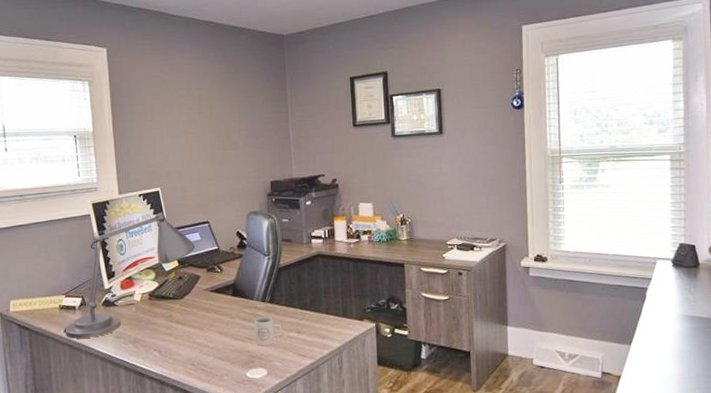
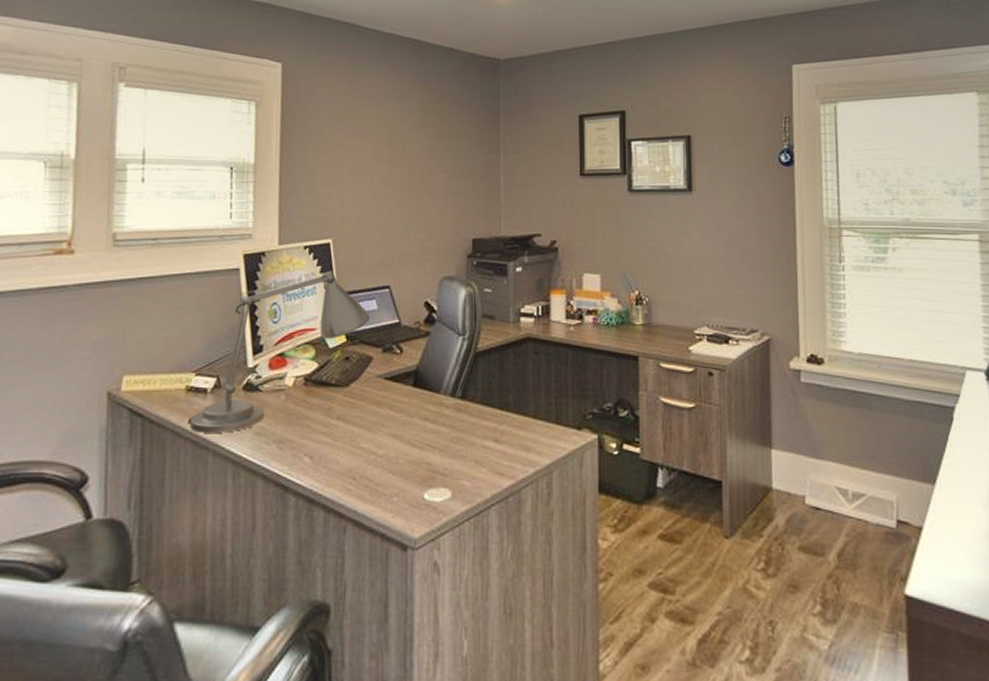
mug: present [254,316,282,346] -> none [438,416,475,457]

